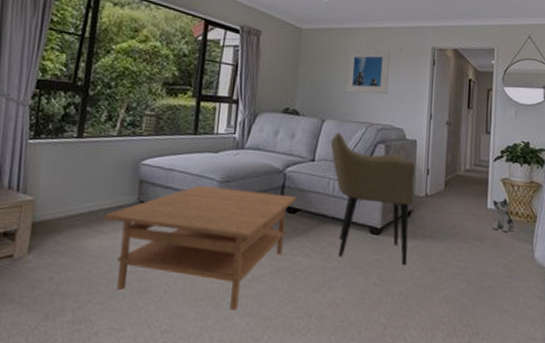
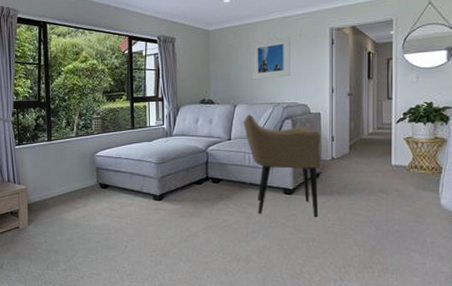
coffee table: present [104,185,297,310] -> none [75,167,219,258]
plush toy: present [491,198,515,233] -> none [396,154,420,184]

